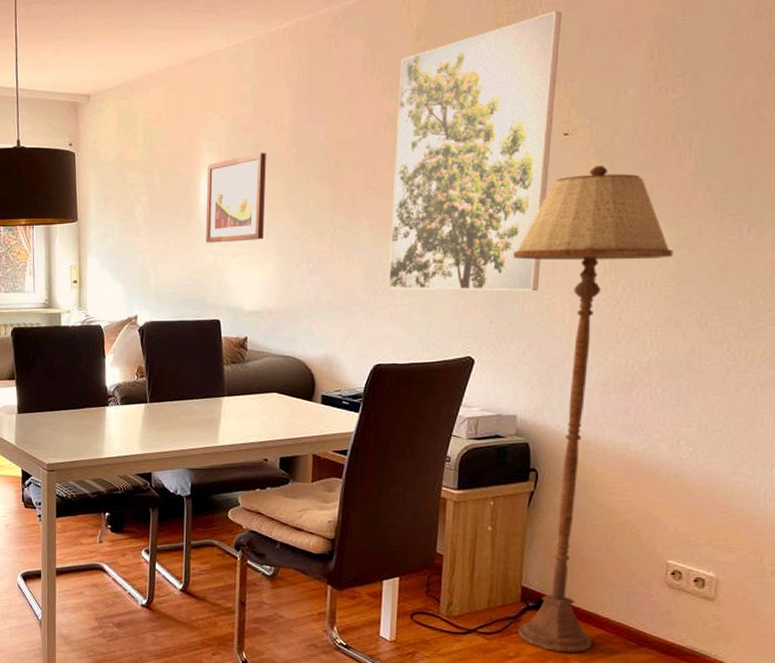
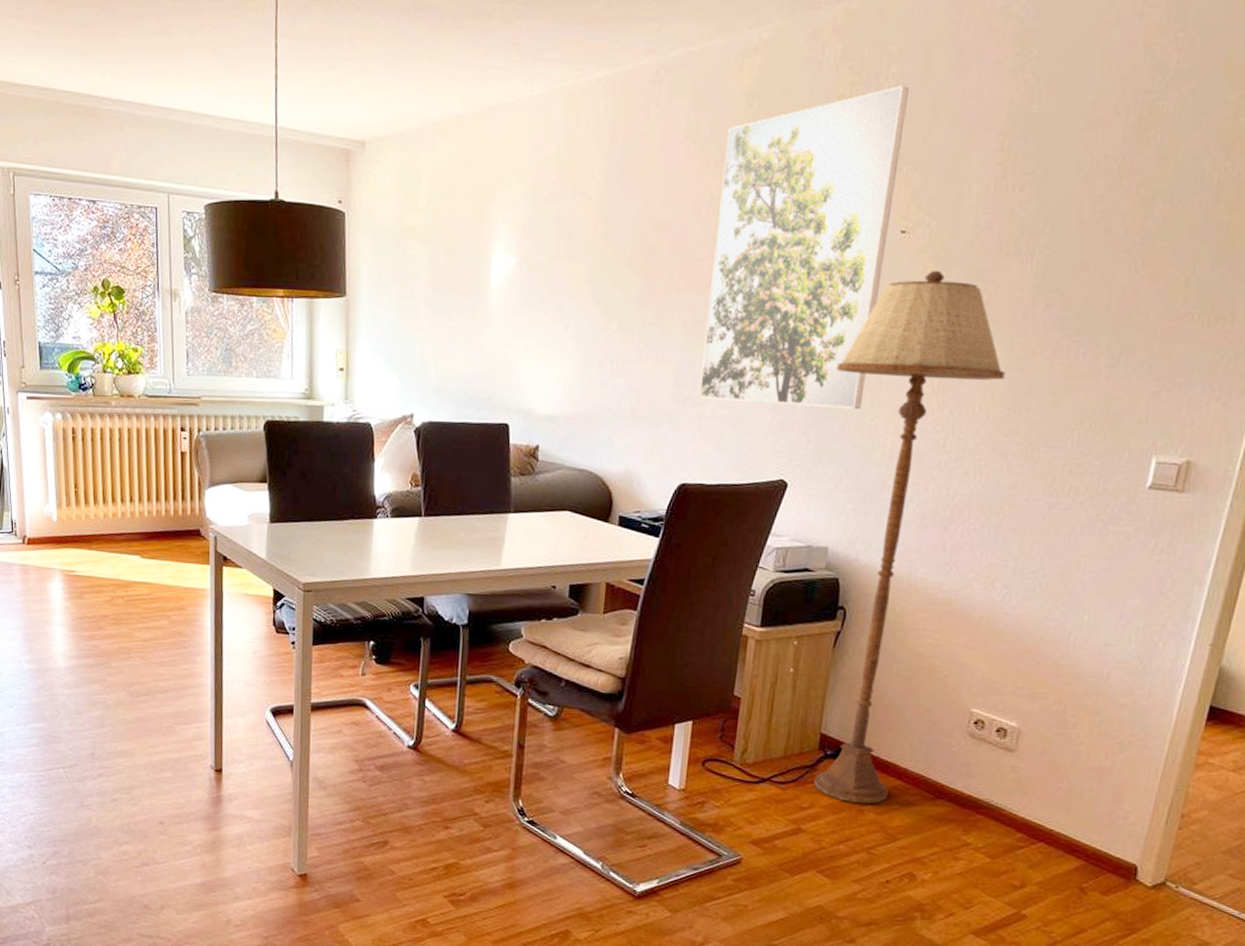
wall art: present [206,152,266,243] -> none [496,227,570,333]

